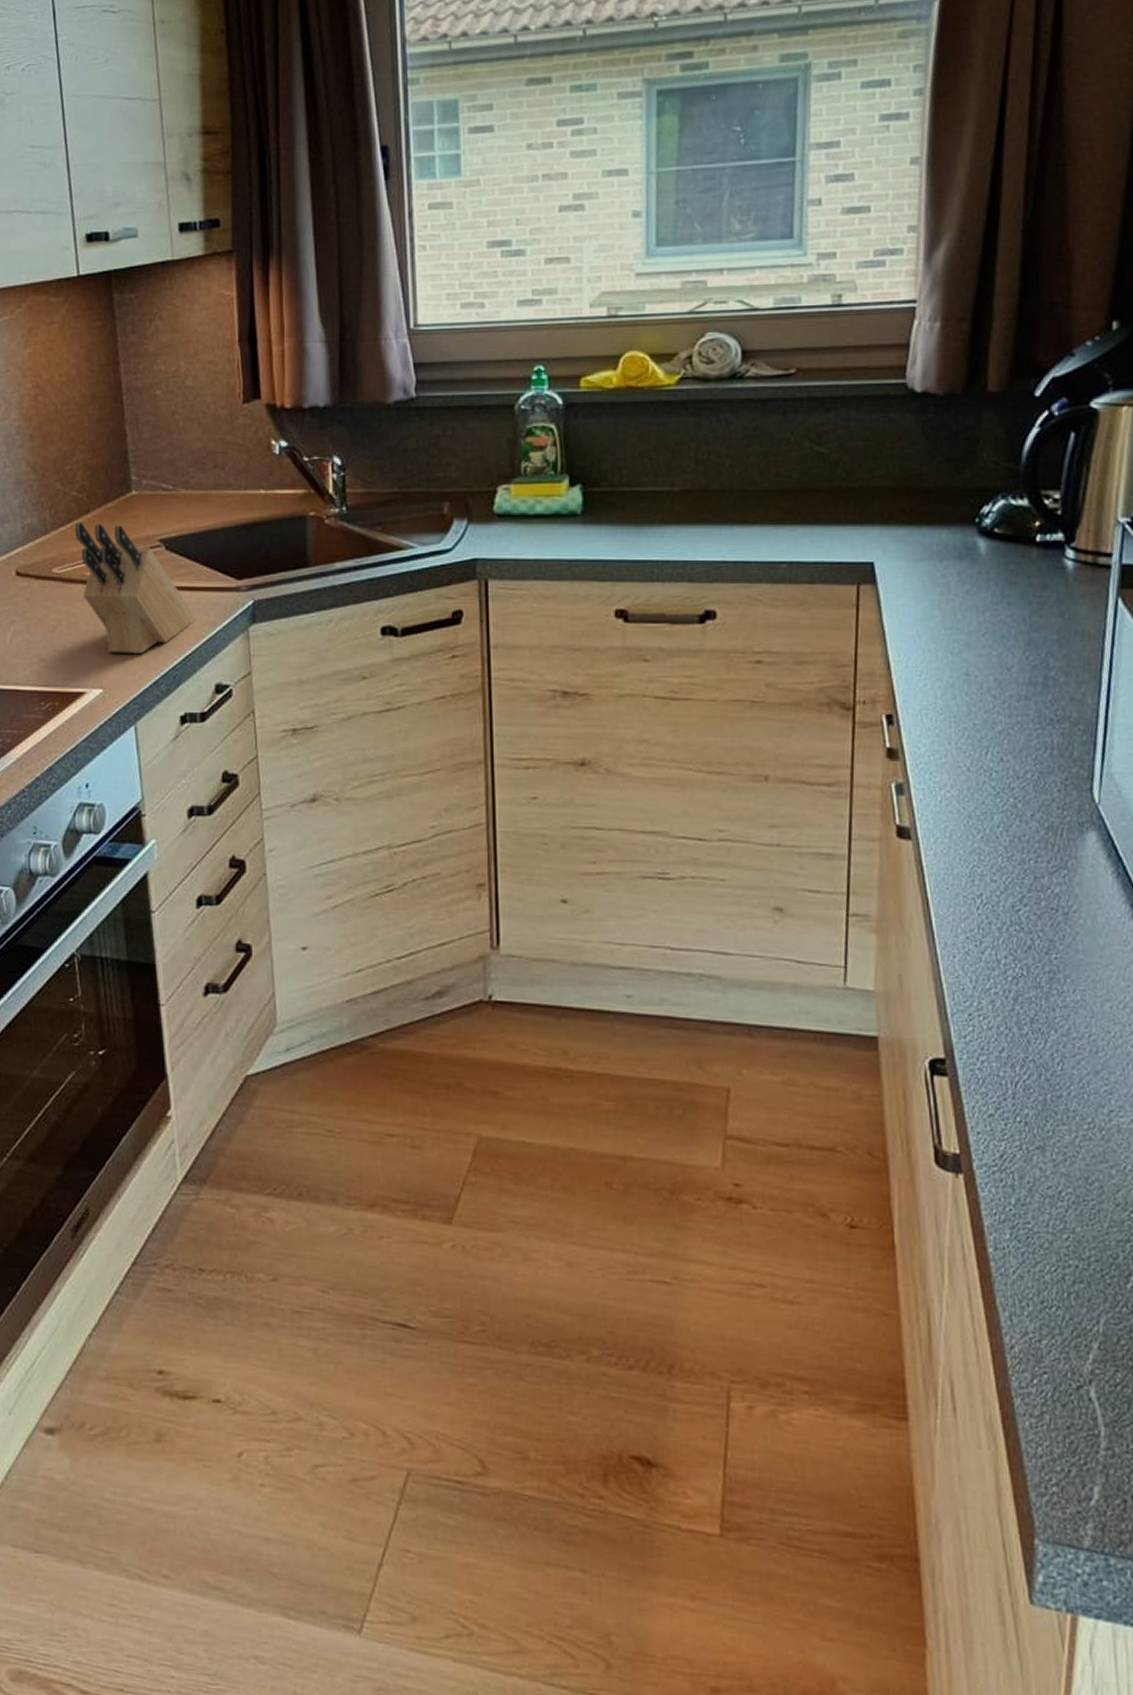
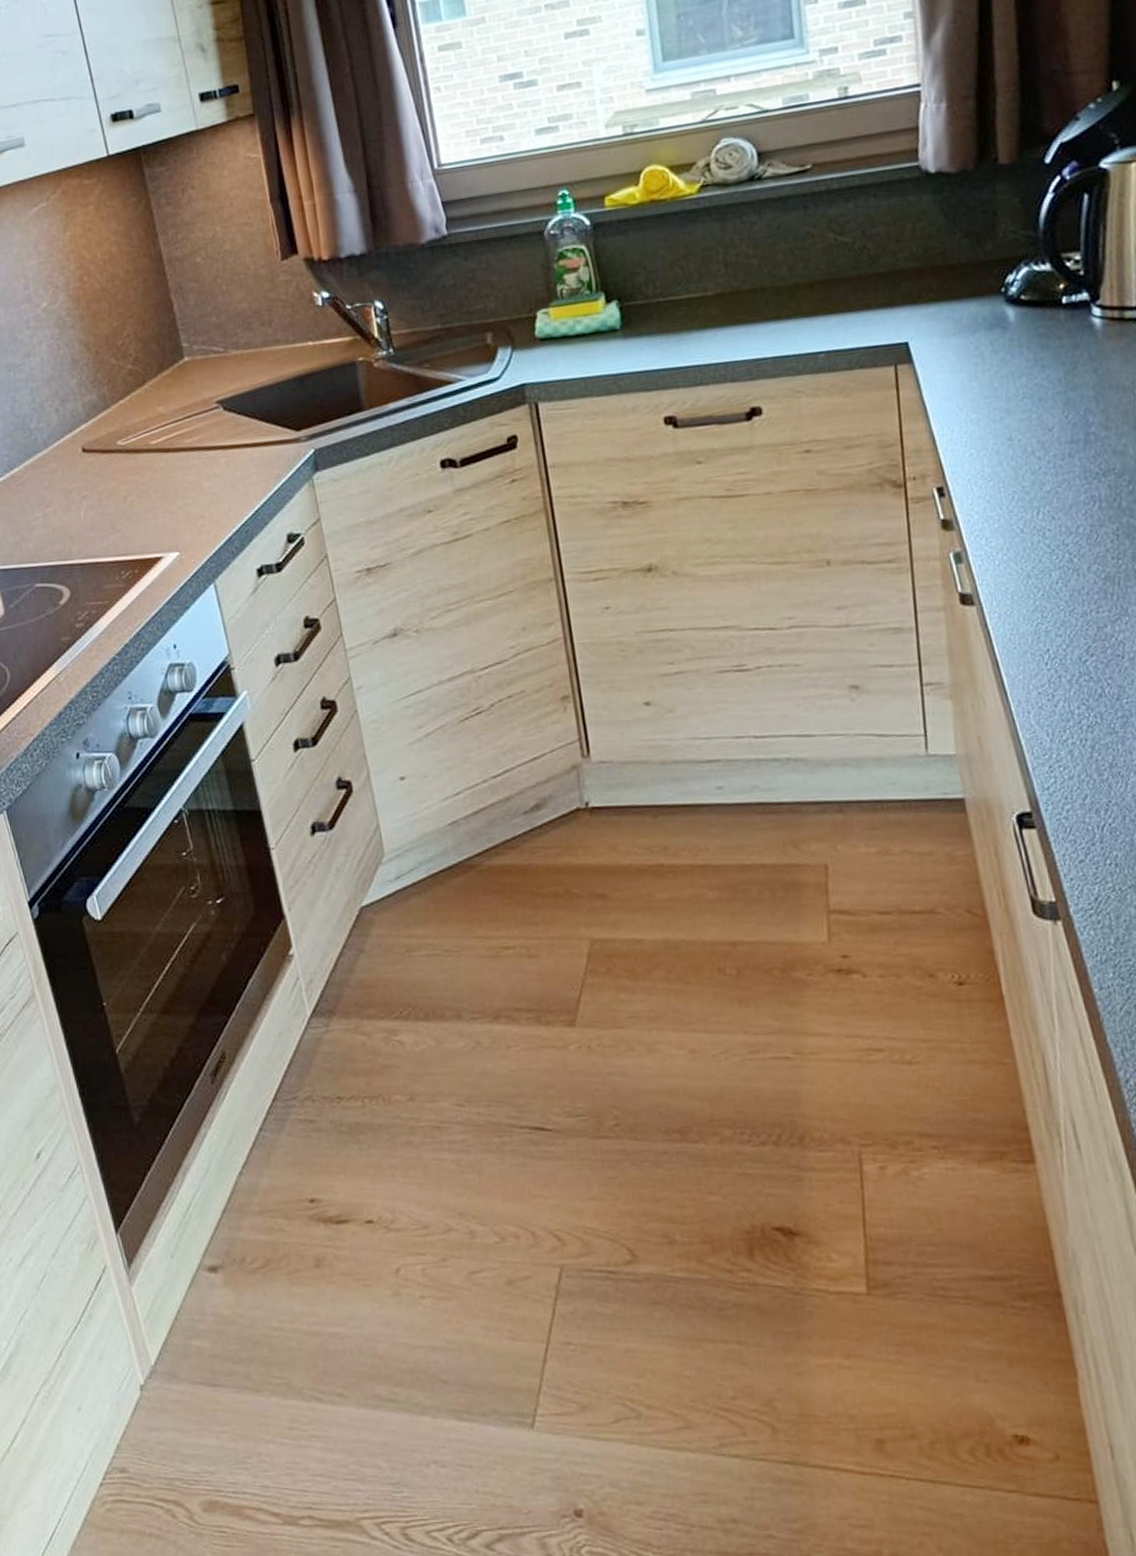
knife block: present [75,522,196,653] -> none [133,392,261,517]

